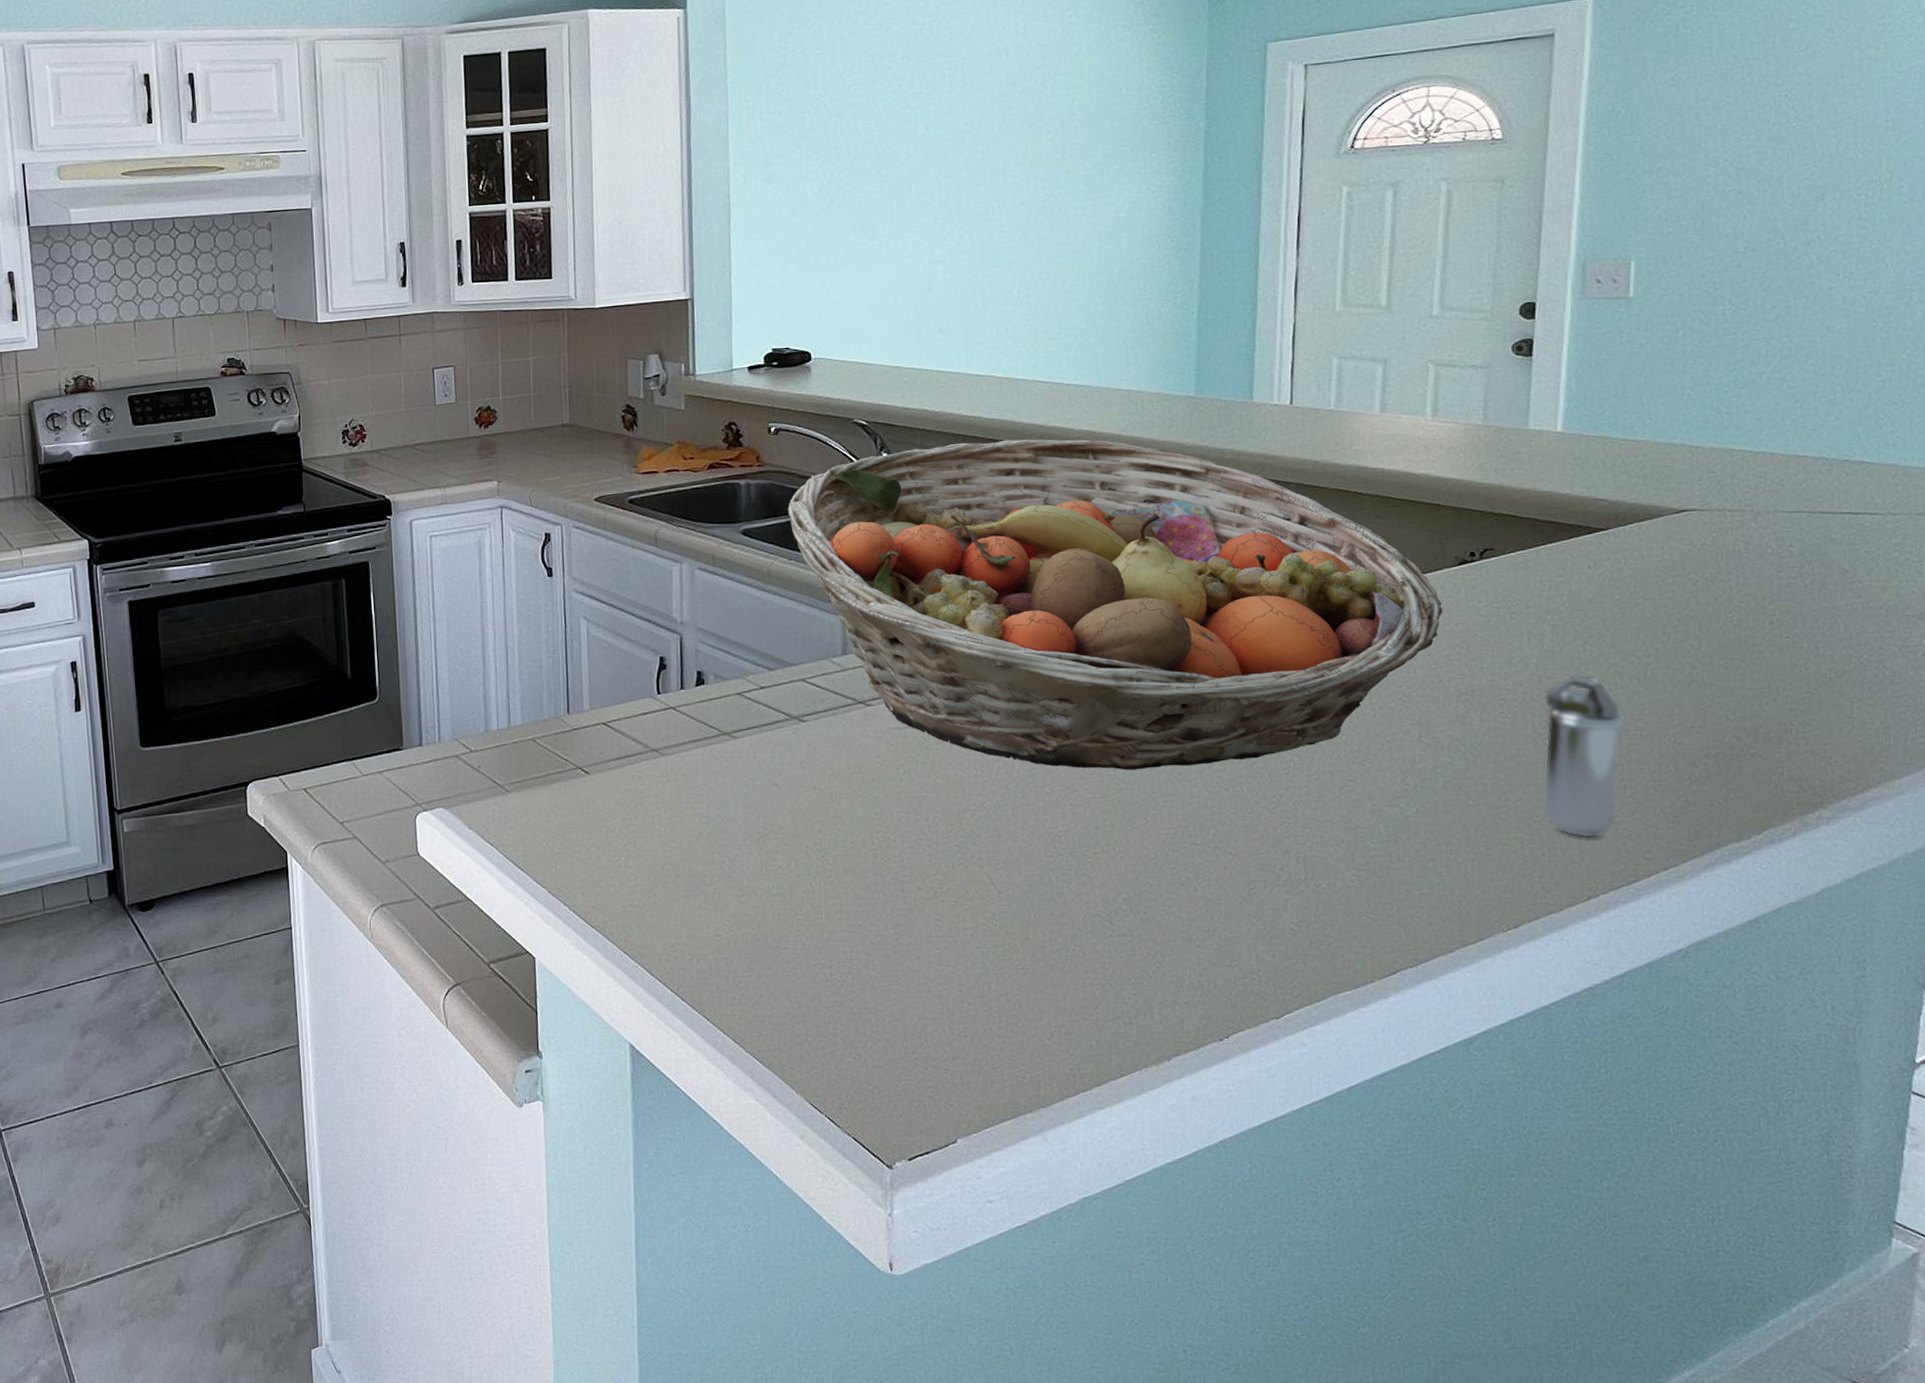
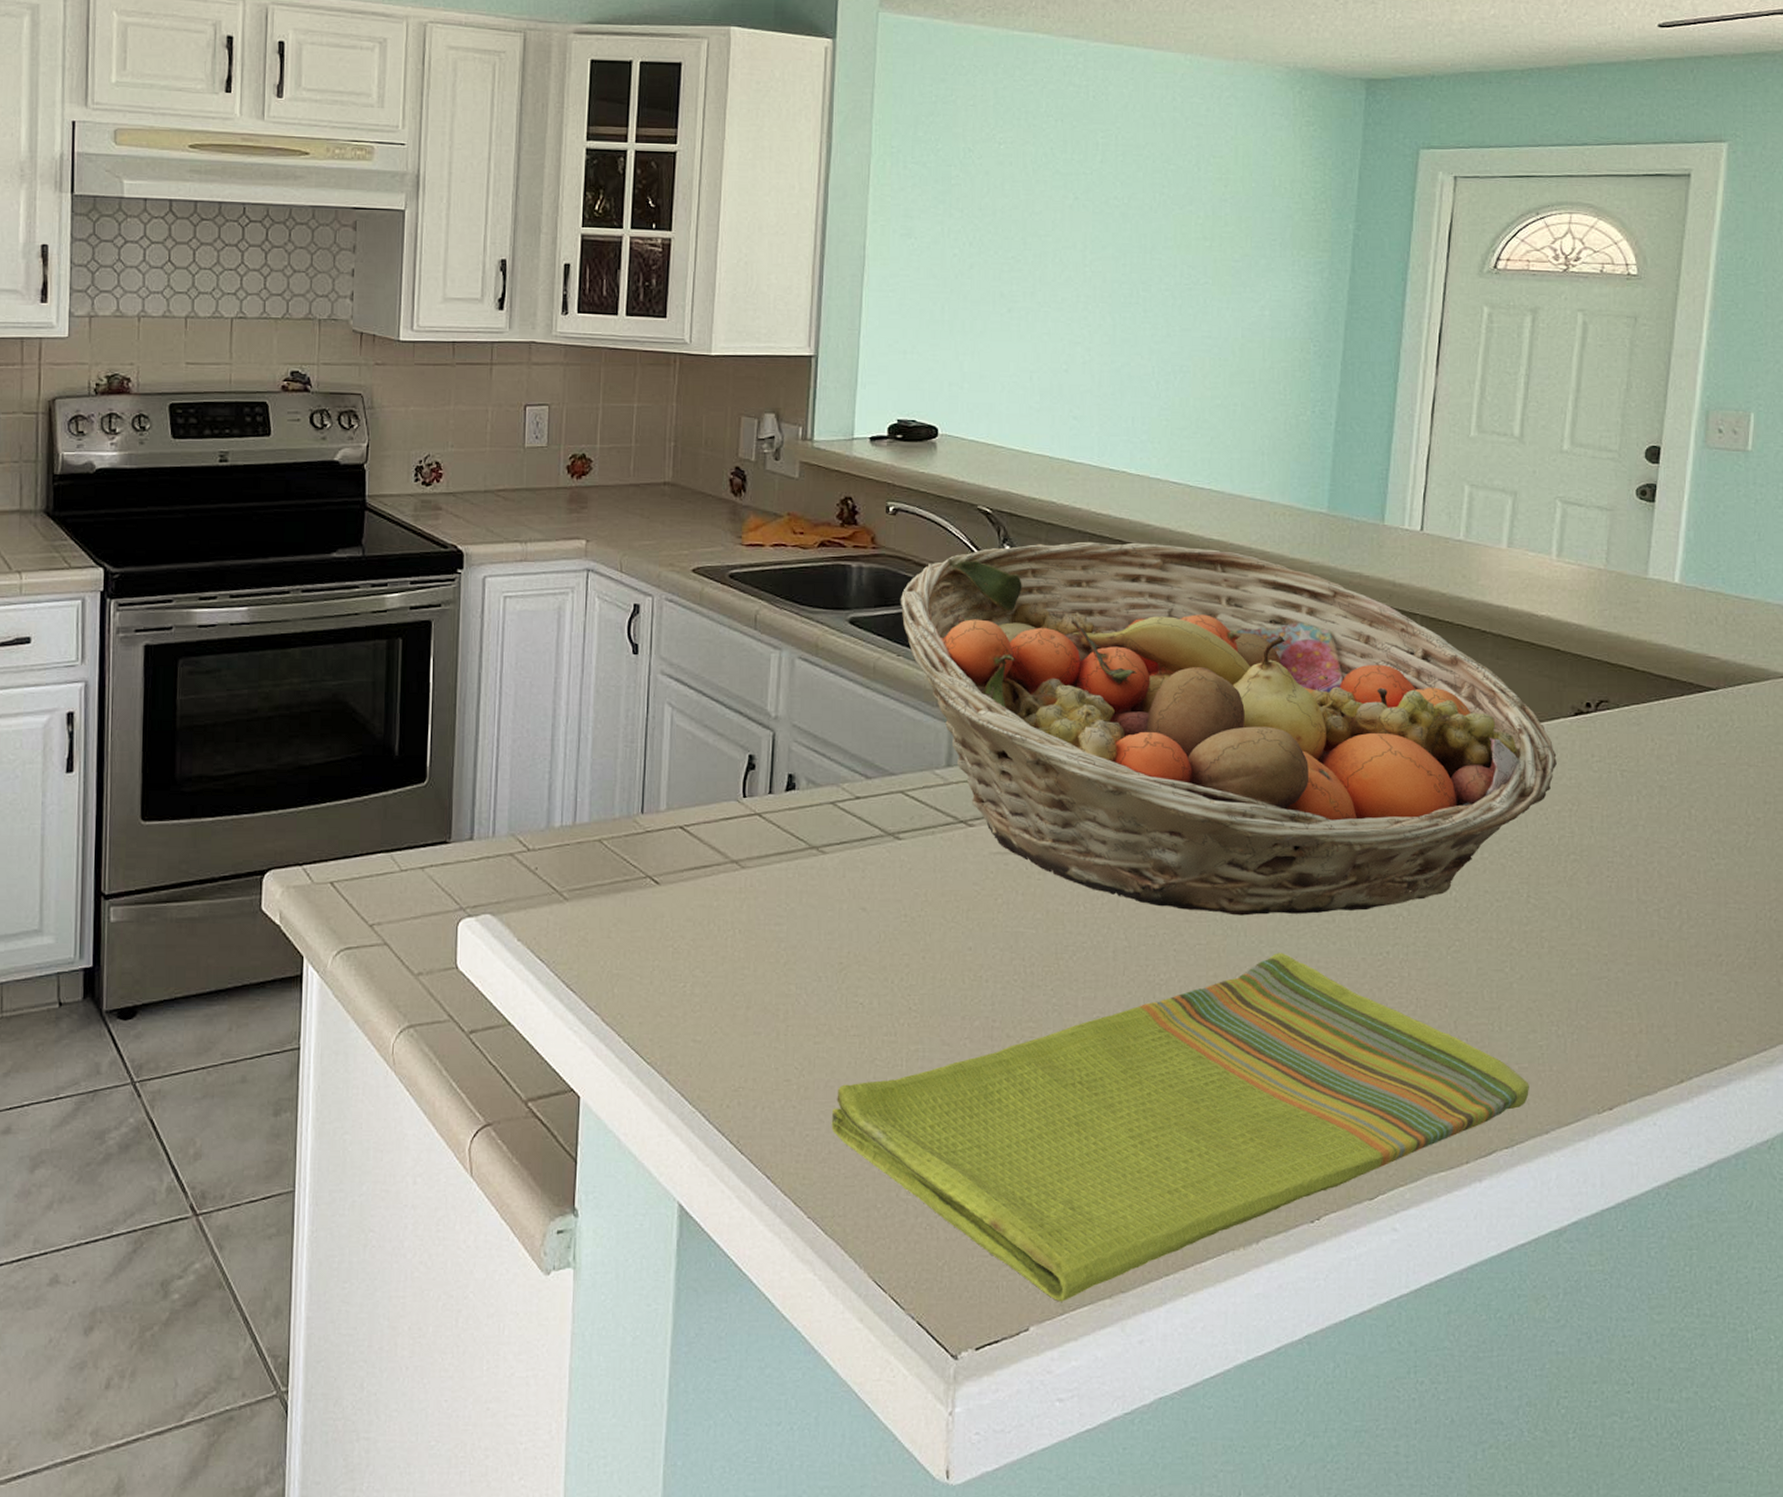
dish towel: none [760,801,1431,1117] -> present [831,953,1529,1302]
shaker: present [1541,675,1624,839] -> none [1641,841,1724,1017]

